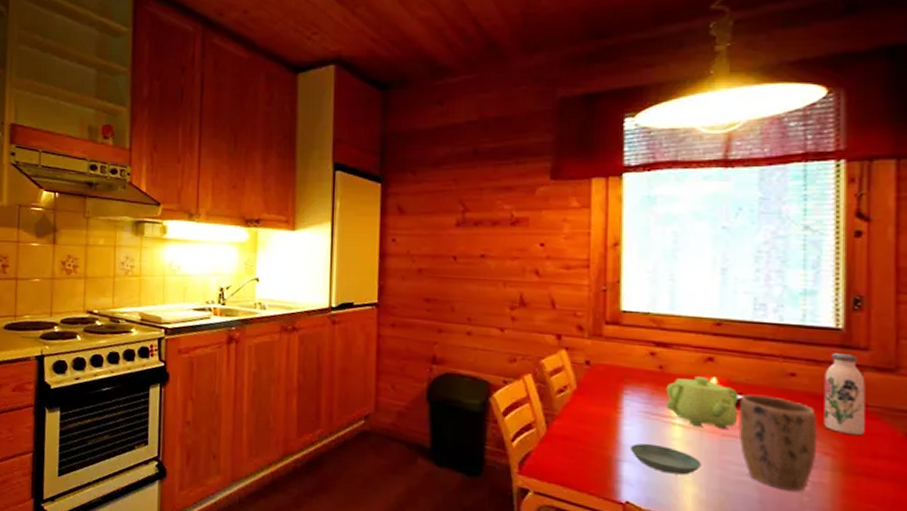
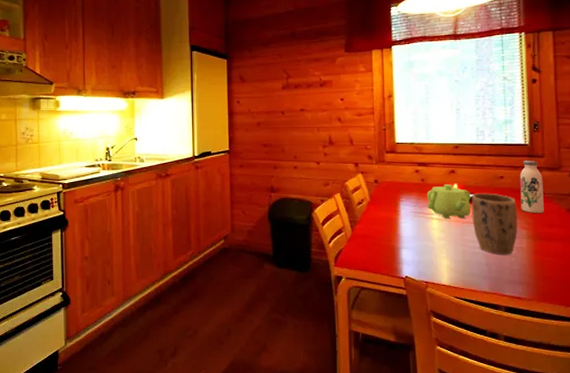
saucer: present [631,443,701,476] -> none [407,234,451,253]

